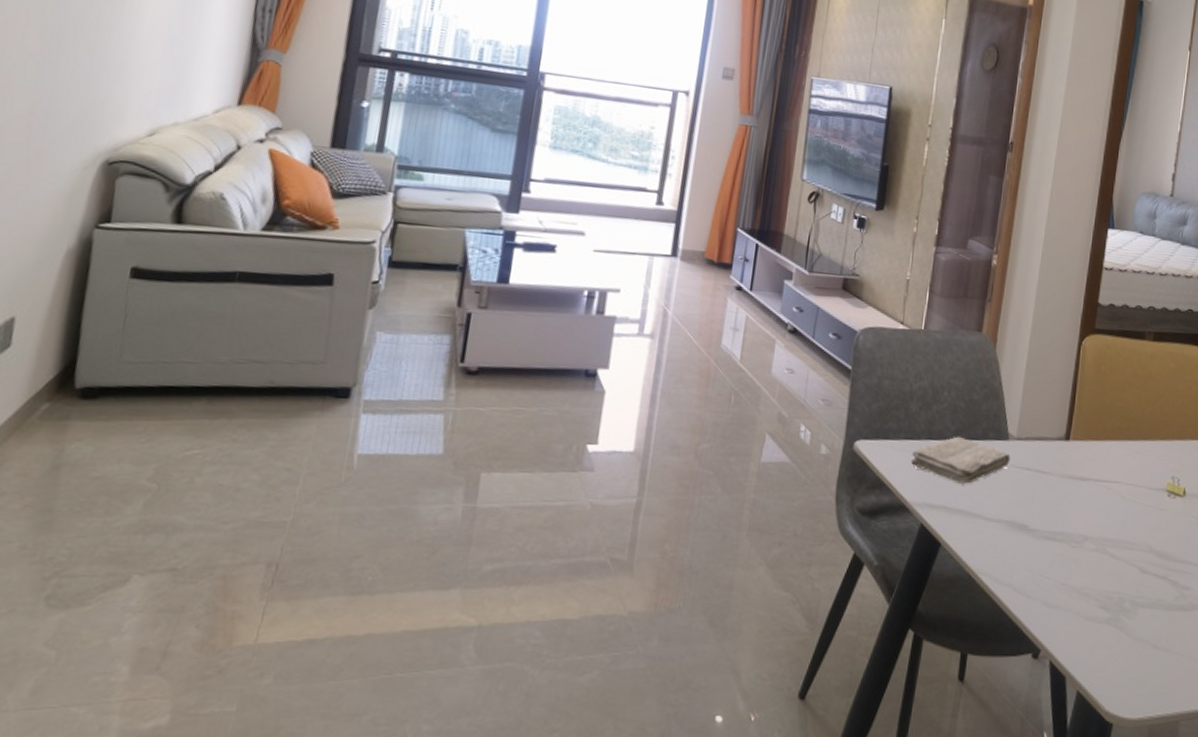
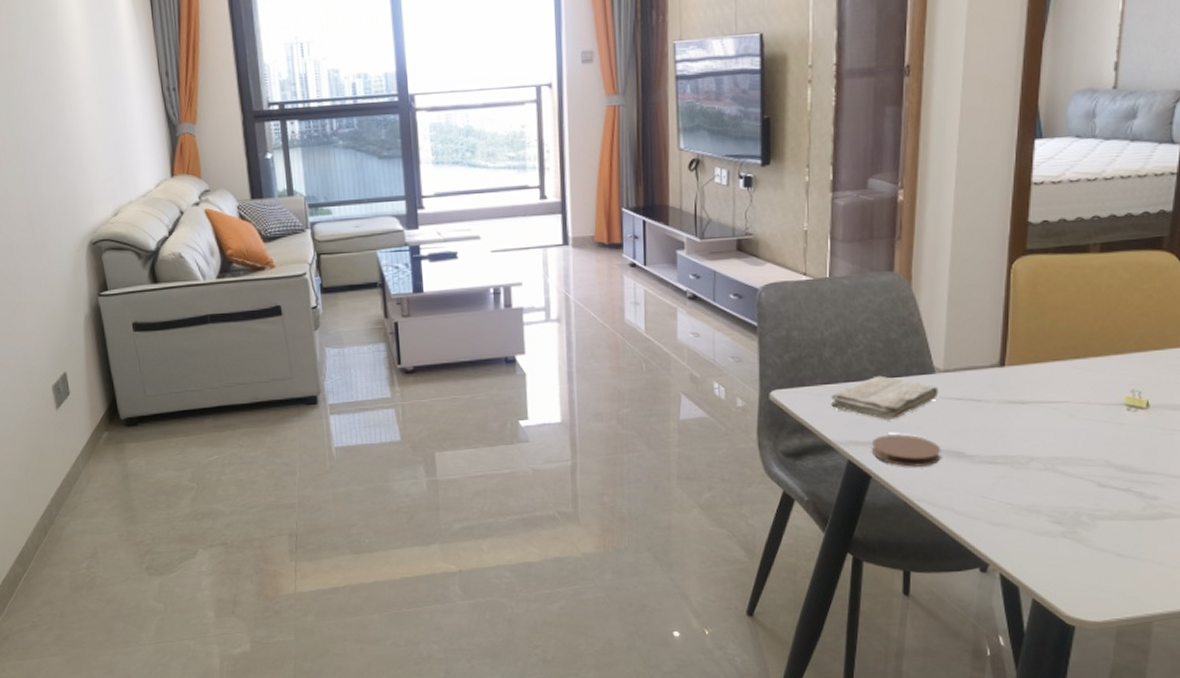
coaster: none [943,500,1008,538] -> present [871,434,941,467]

